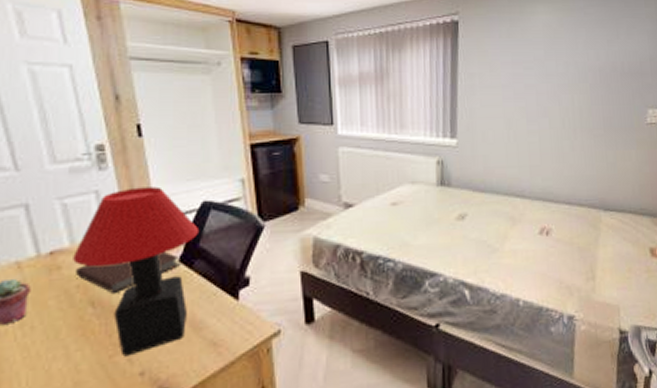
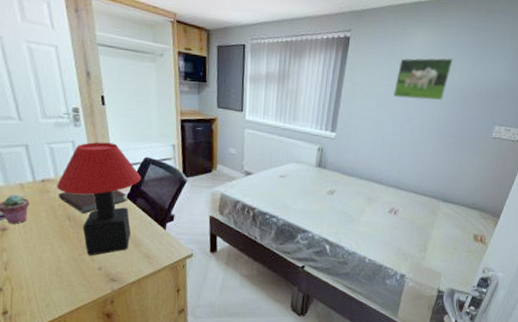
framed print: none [521,34,586,88] -> present [393,57,454,101]

